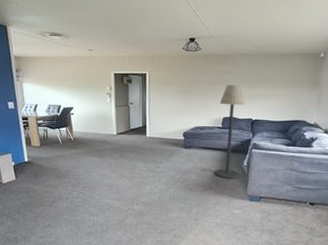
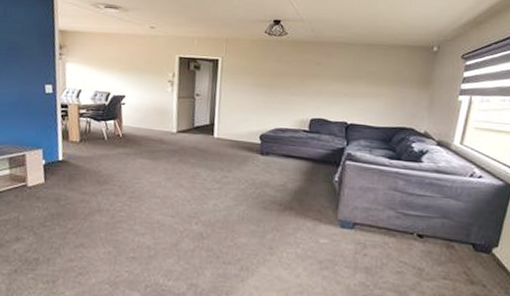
floor lamp: present [216,85,245,179] -> none [299,79,339,198]

